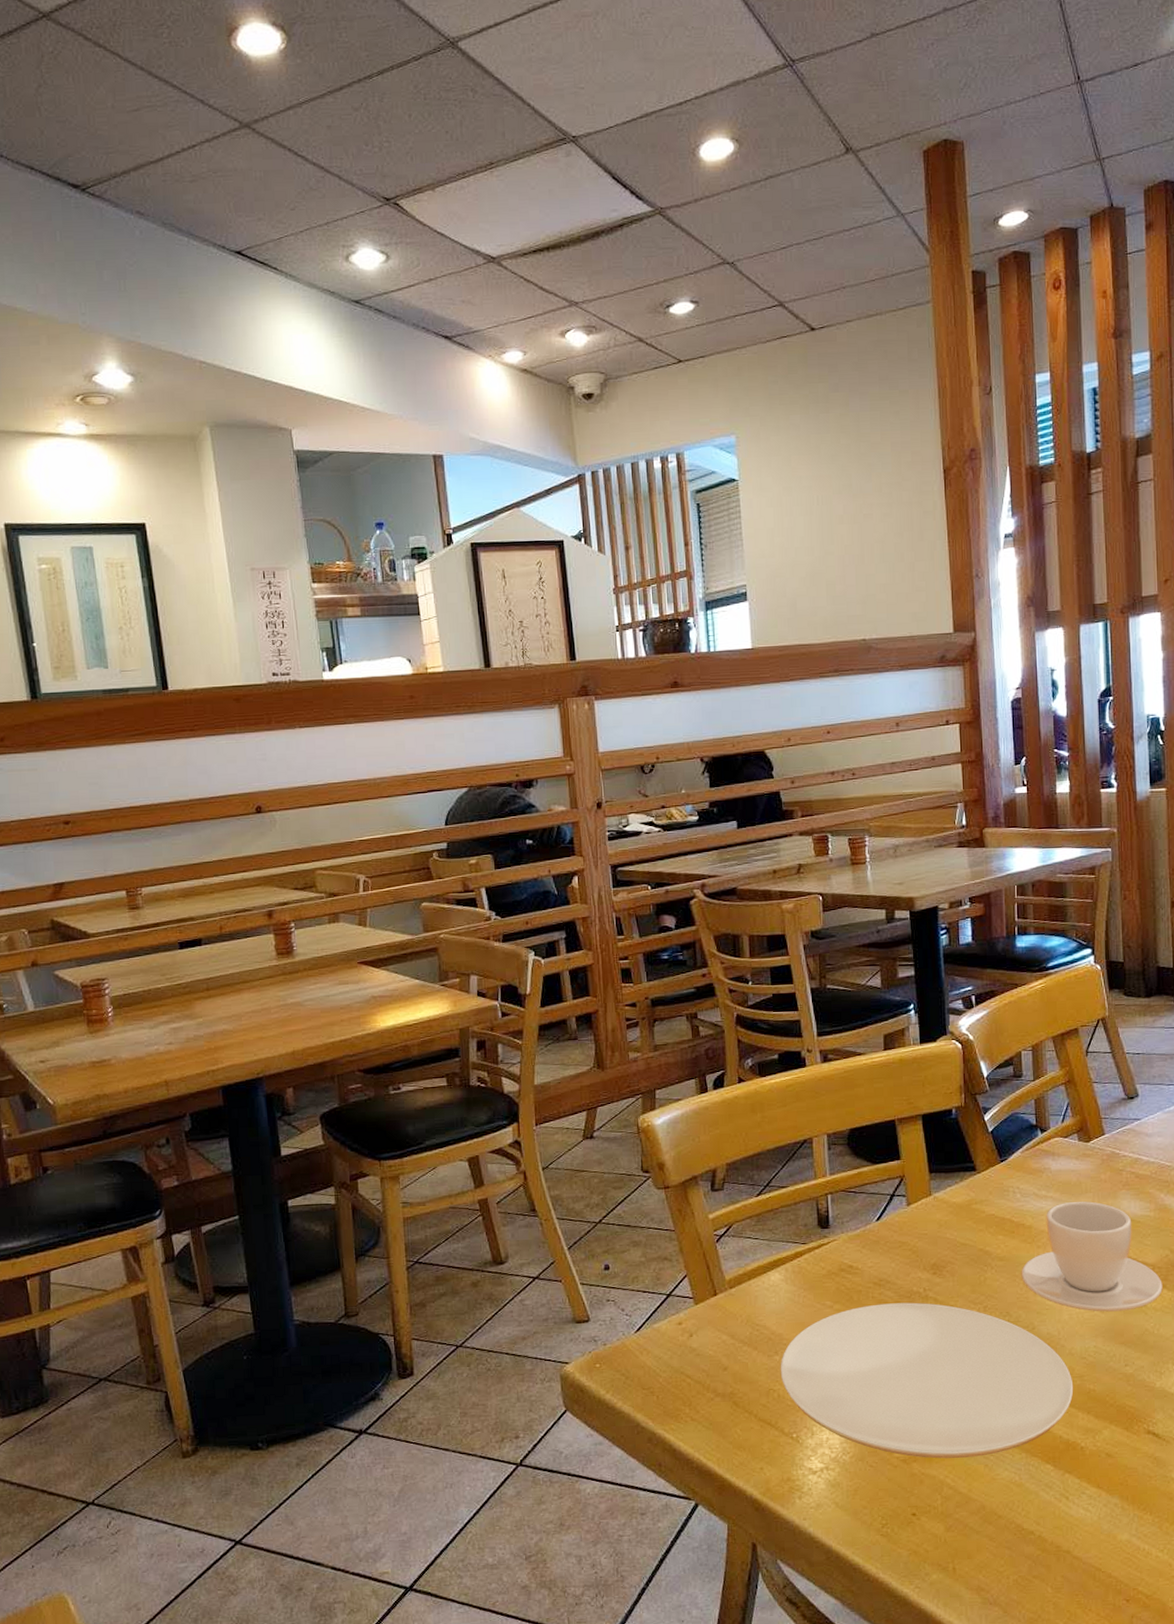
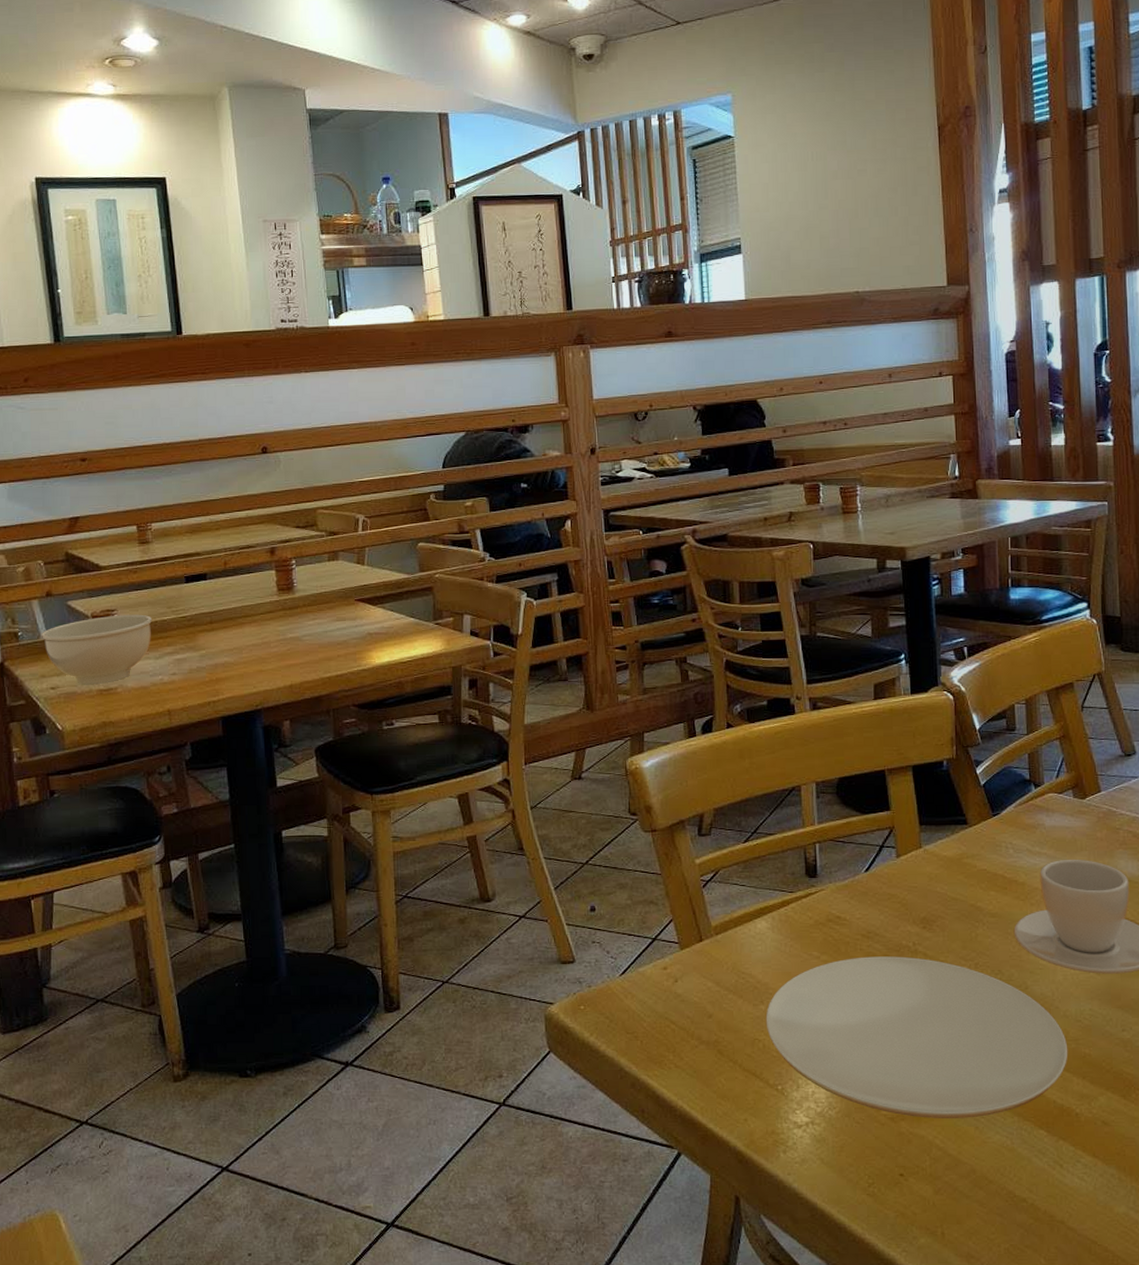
soup bowl: none [27,982,146,1058] -> present [41,614,153,685]

